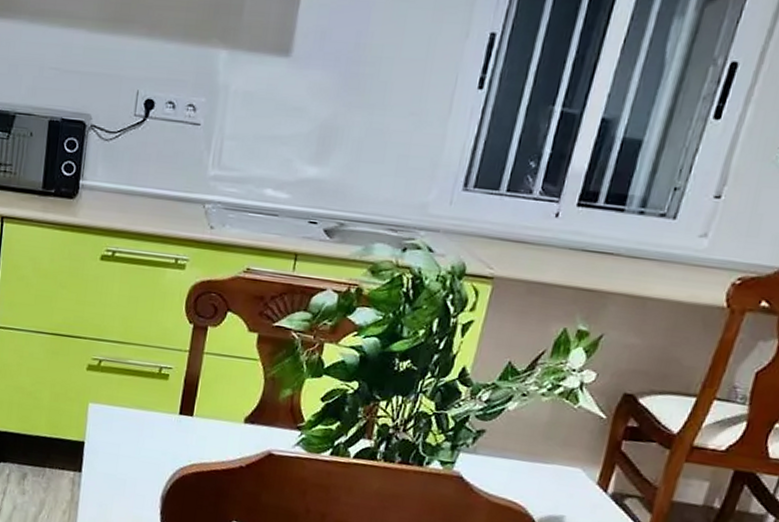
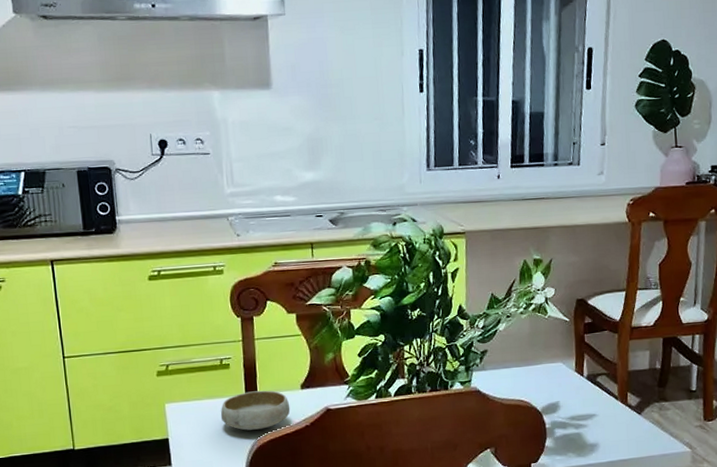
bowl: none [146,411,227,458] -> present [220,390,291,431]

